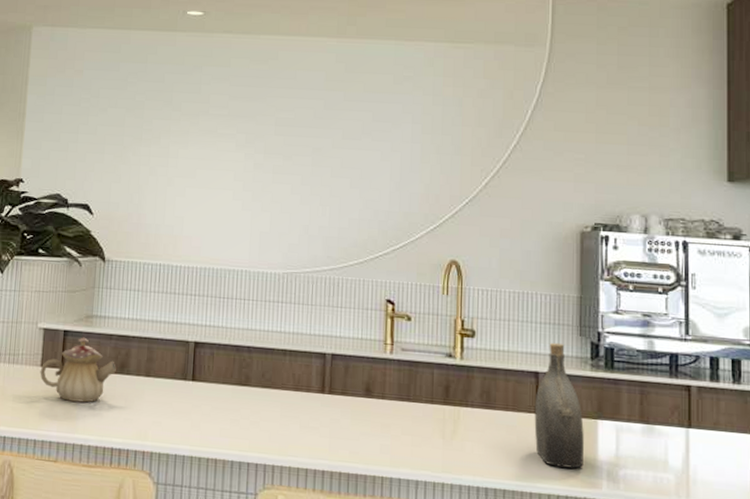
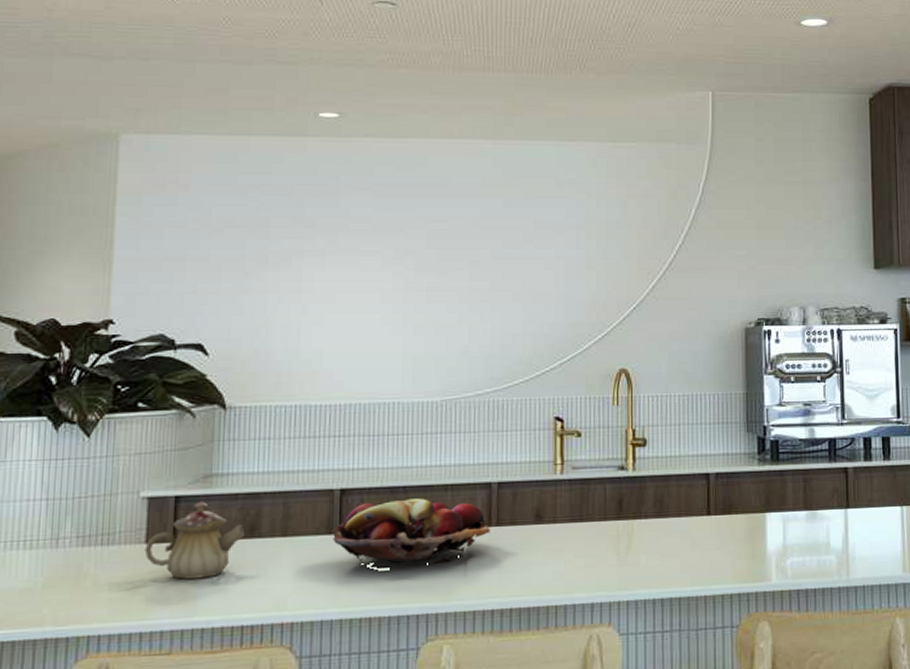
fruit basket: none [187,356,323,421] -> present [333,498,490,565]
water jug: present [534,342,584,469] -> none [706,441,754,566]

